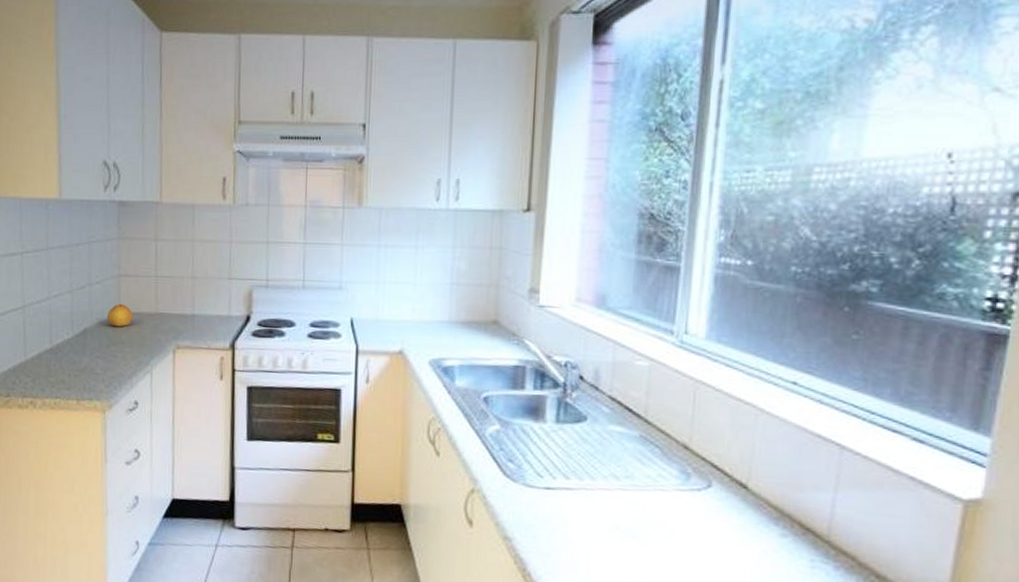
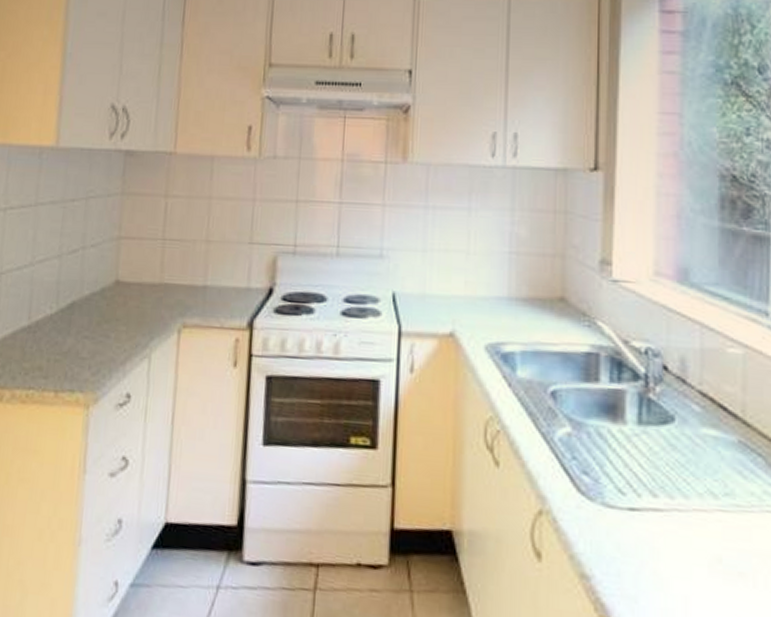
fruit: present [107,304,134,327] -> none [101,272,133,301]

